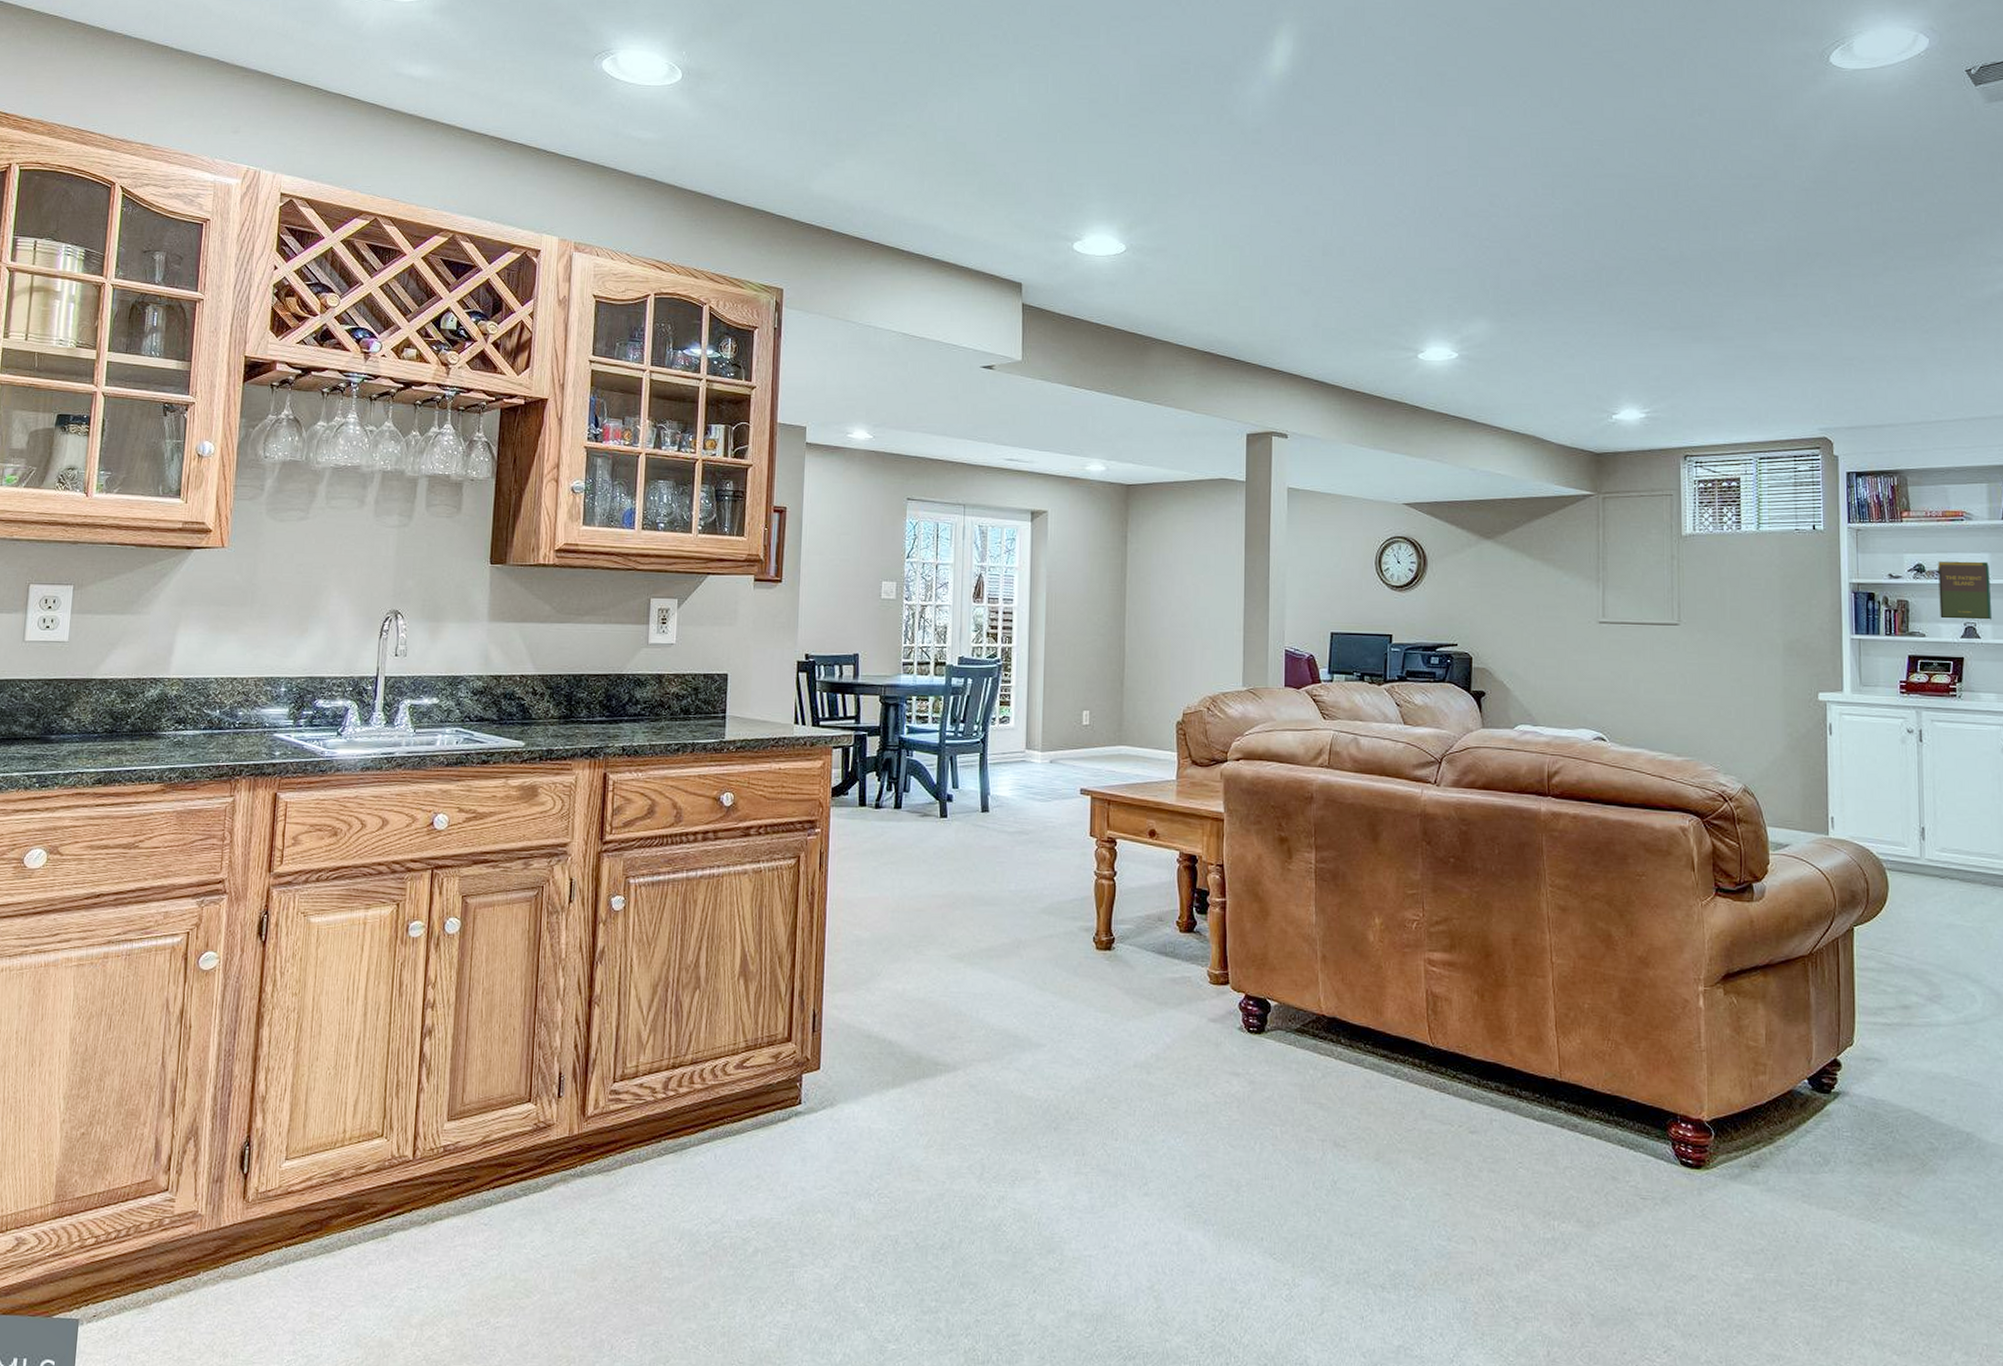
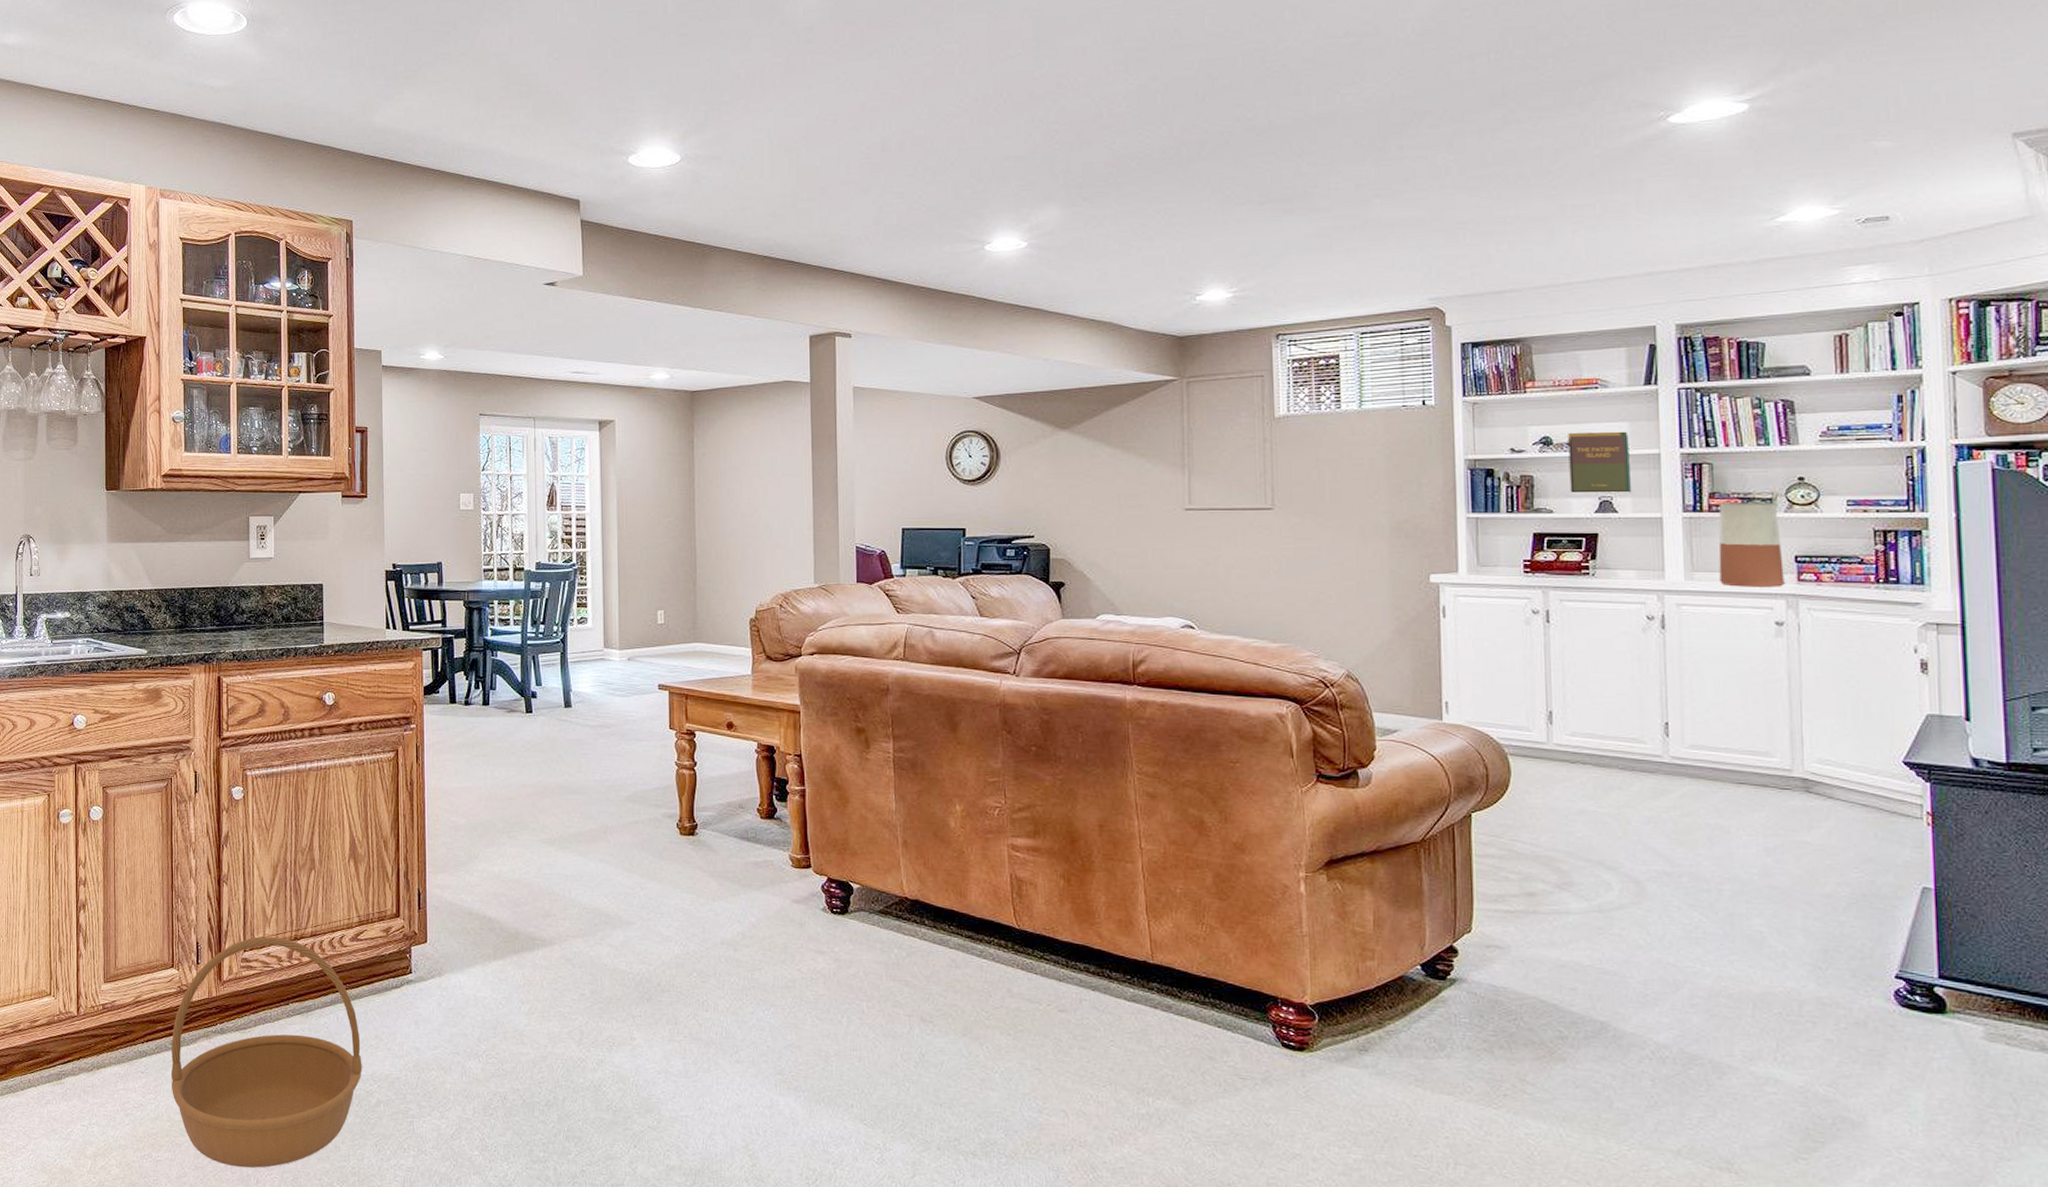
basket: none [518,1065,740,1332] -> present [170,936,362,1168]

